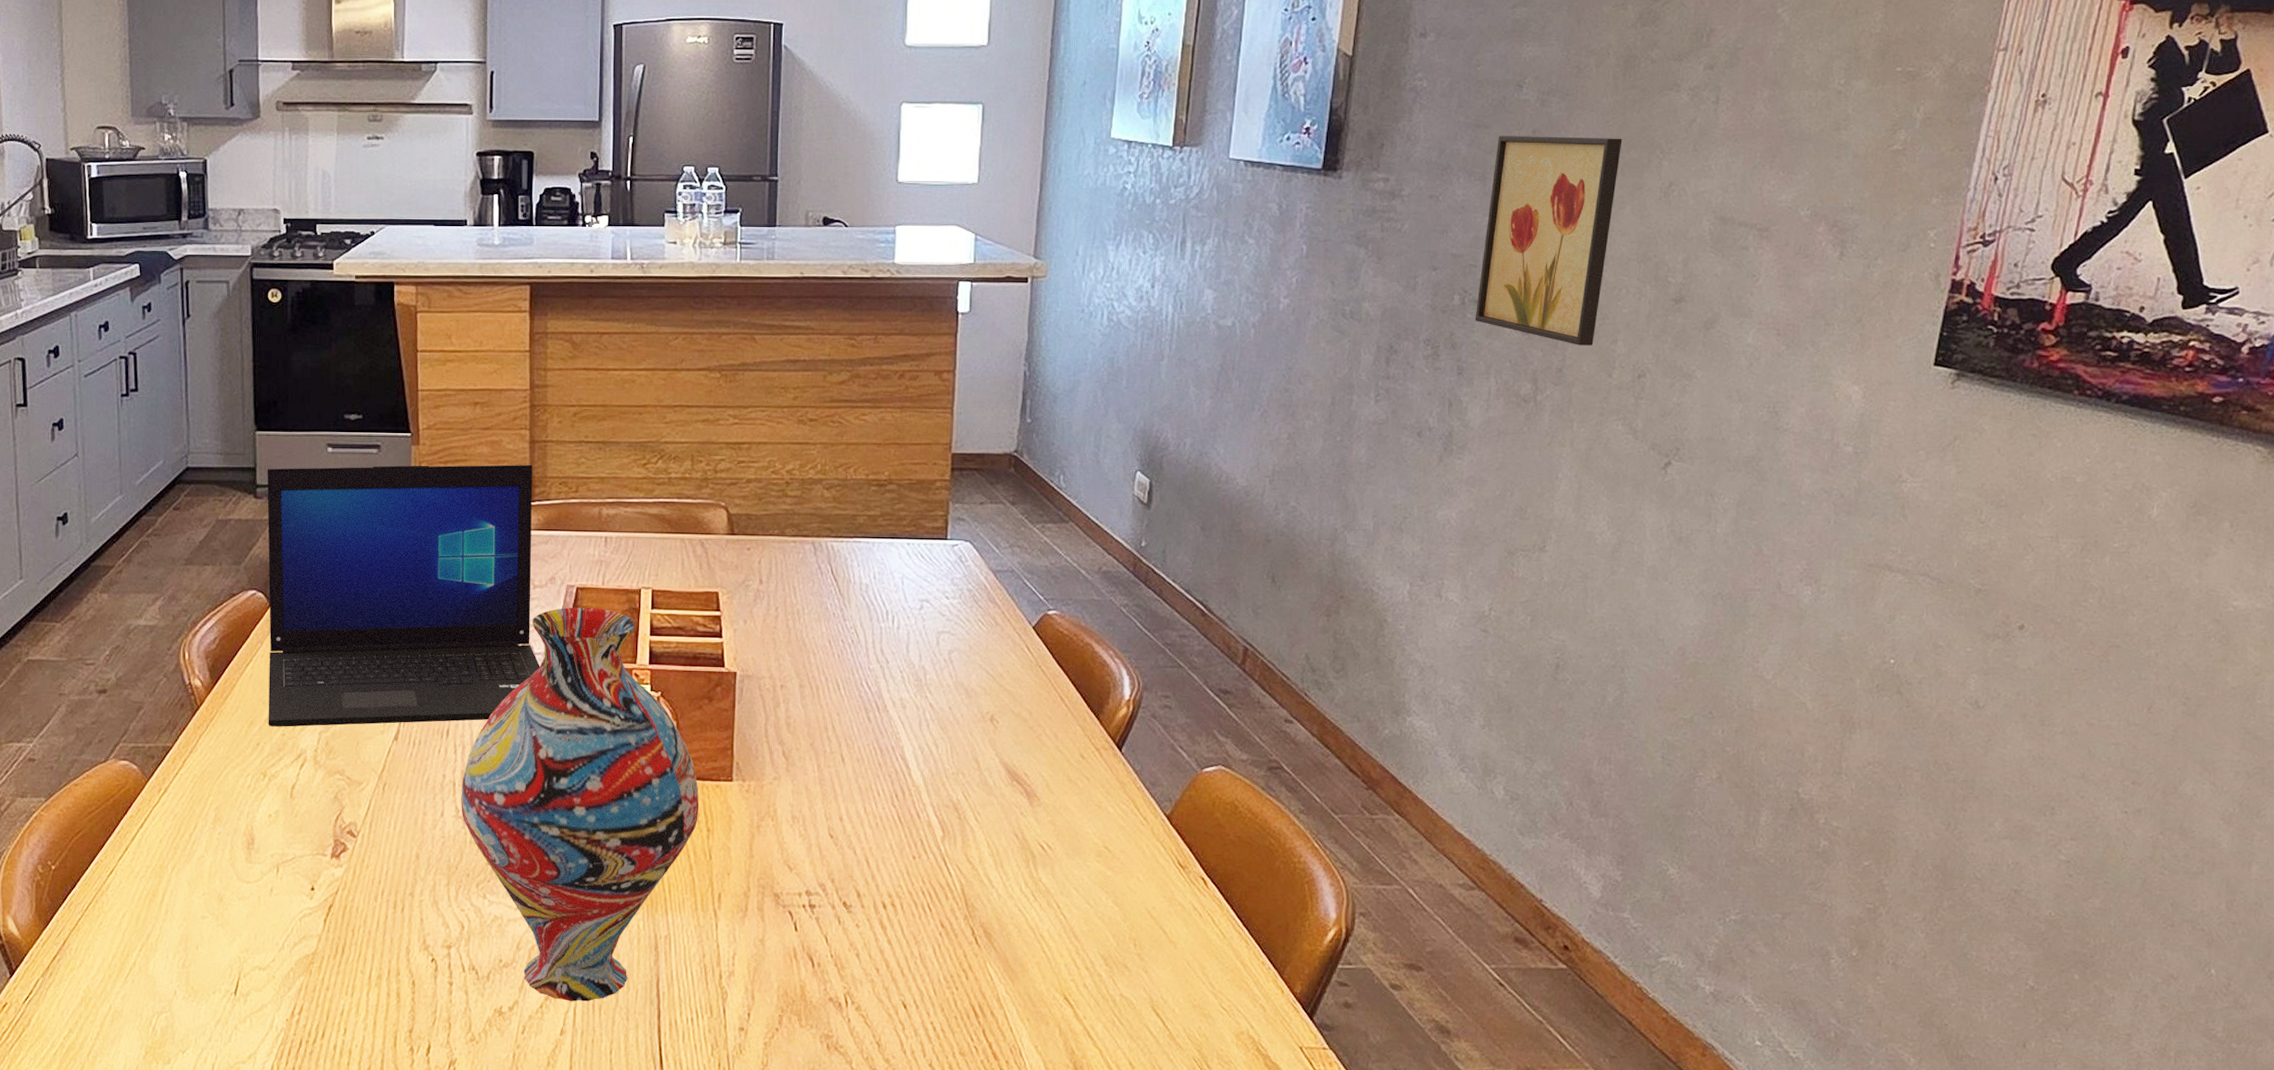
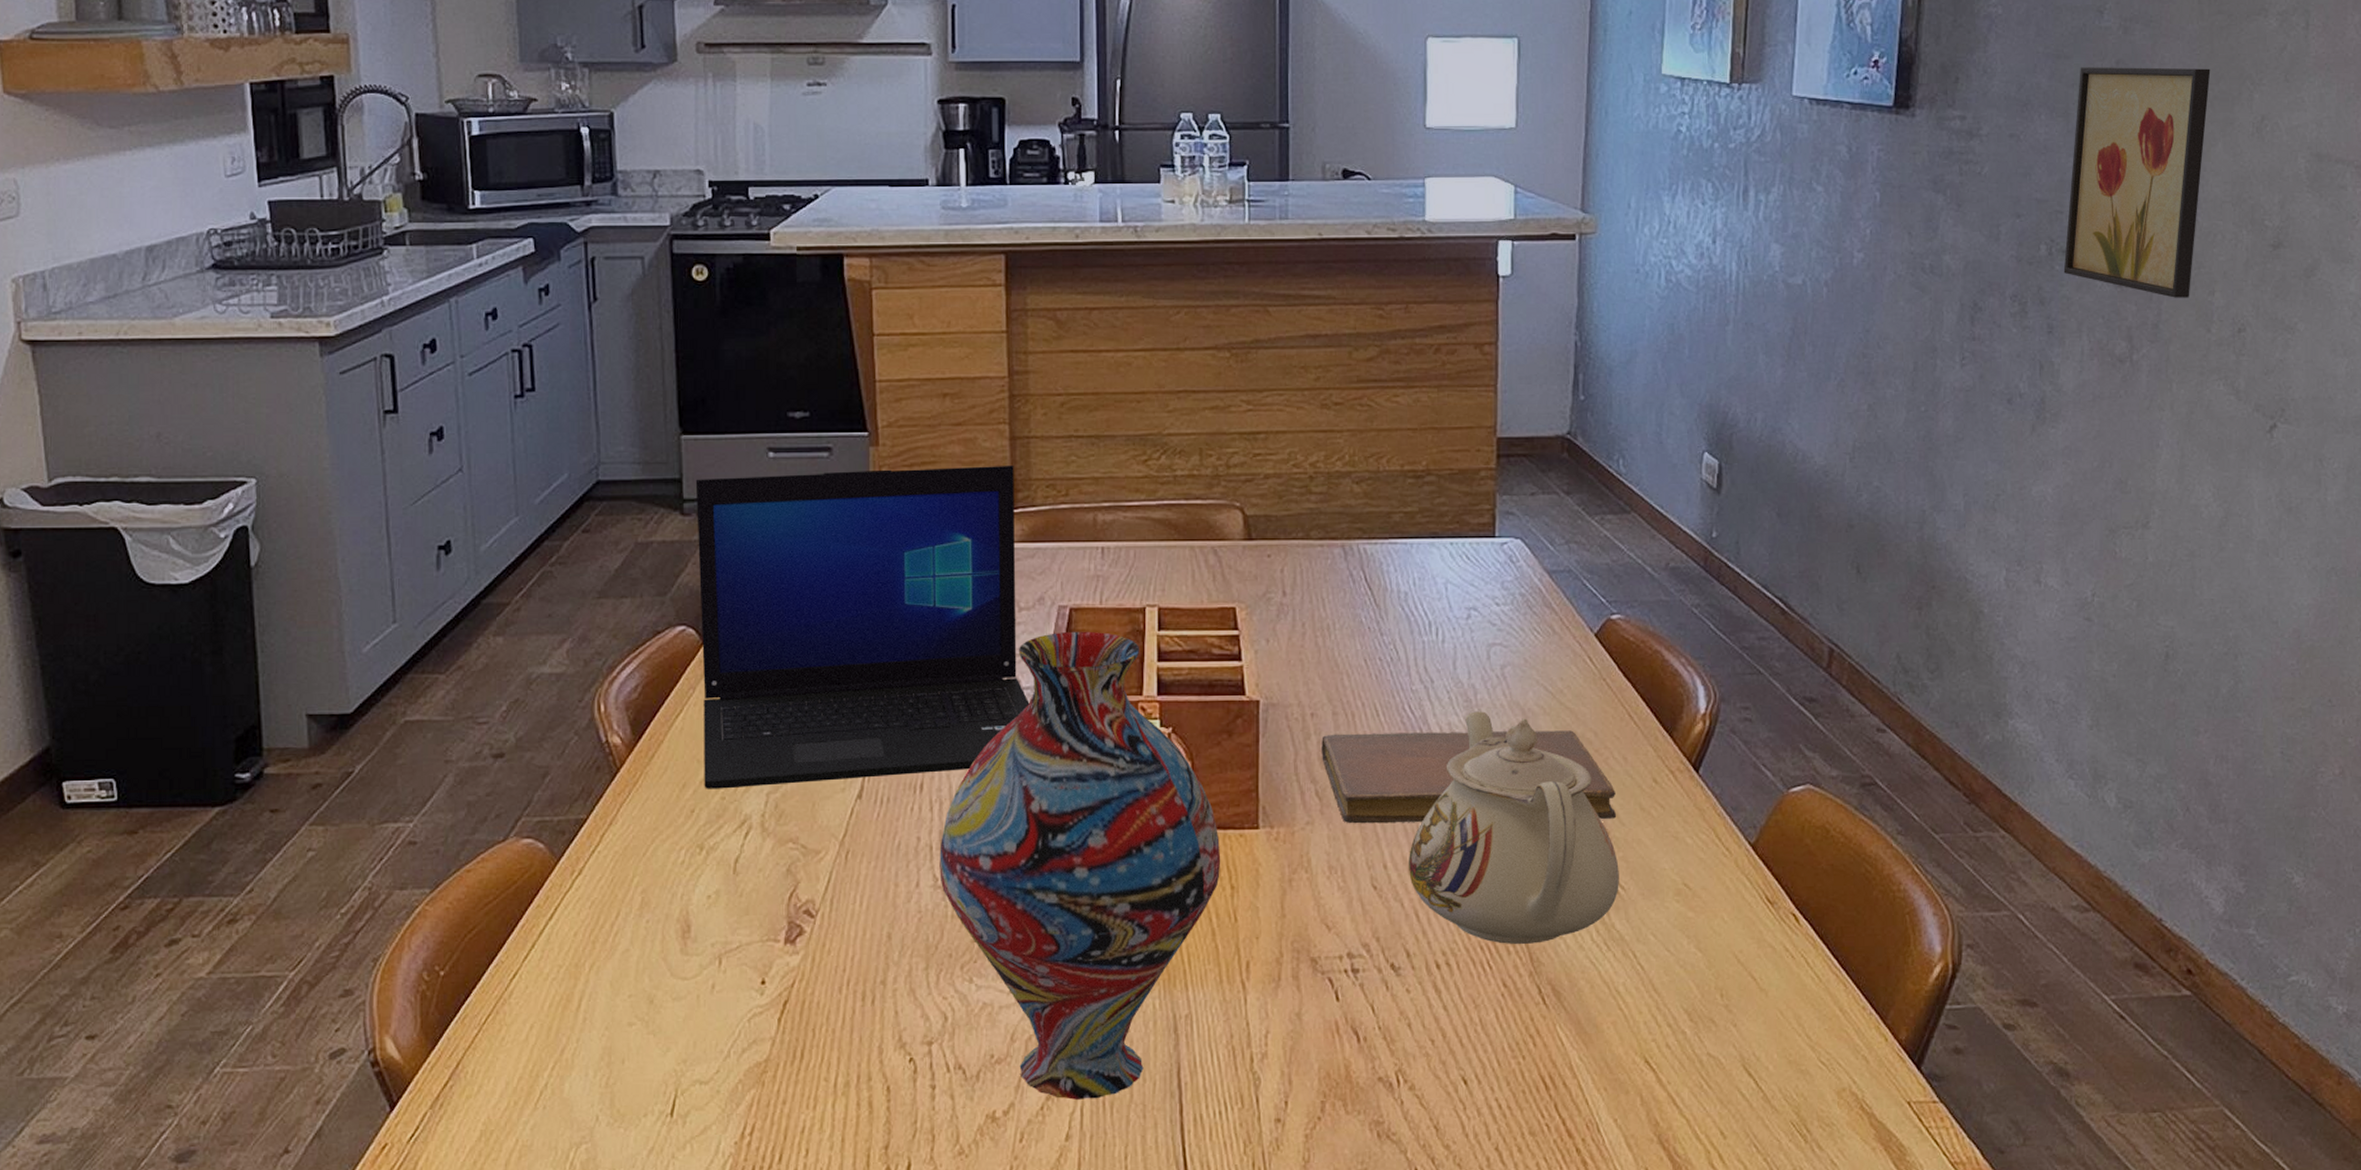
notebook: none [789,703,1046,787] -> present [1322,730,1616,824]
teapot: none [861,689,1047,892] -> present [1408,711,1619,944]

